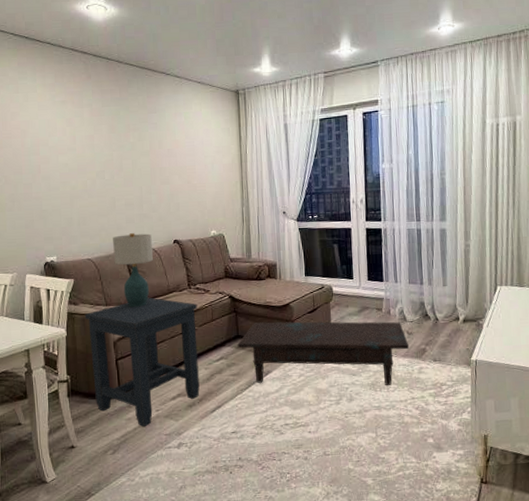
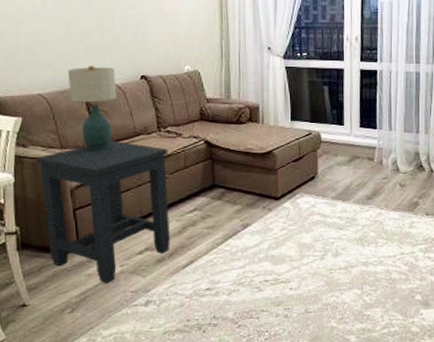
coffee table: present [237,321,410,385] -> none [213,170,401,240]

